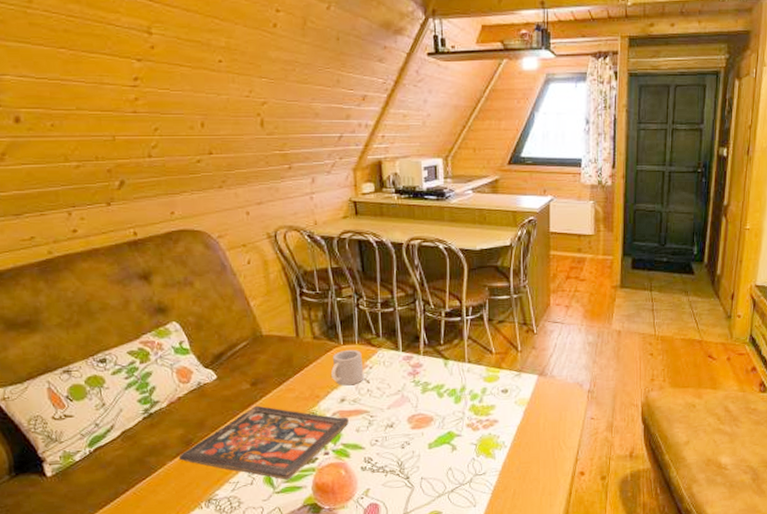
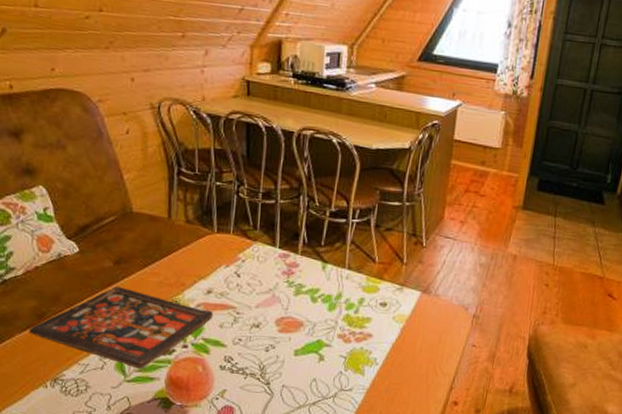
mug: present [330,349,364,386] -> none [199,238,236,277]

